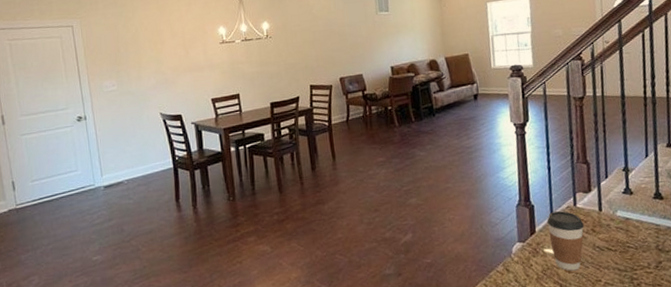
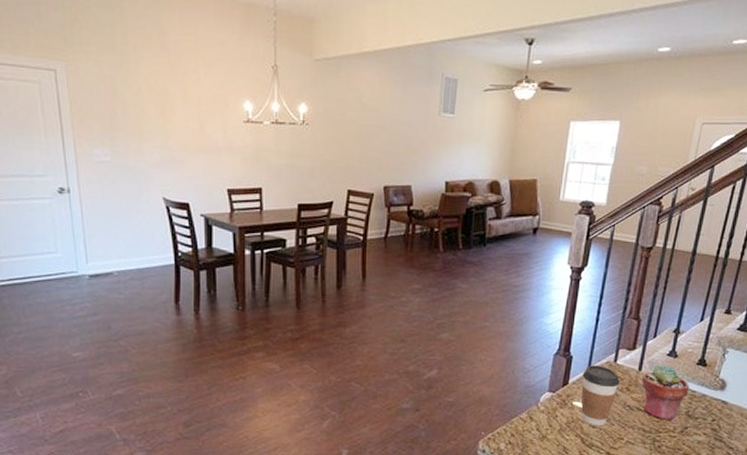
potted succulent: none [605,203,653,258] -> present [642,365,690,422]

